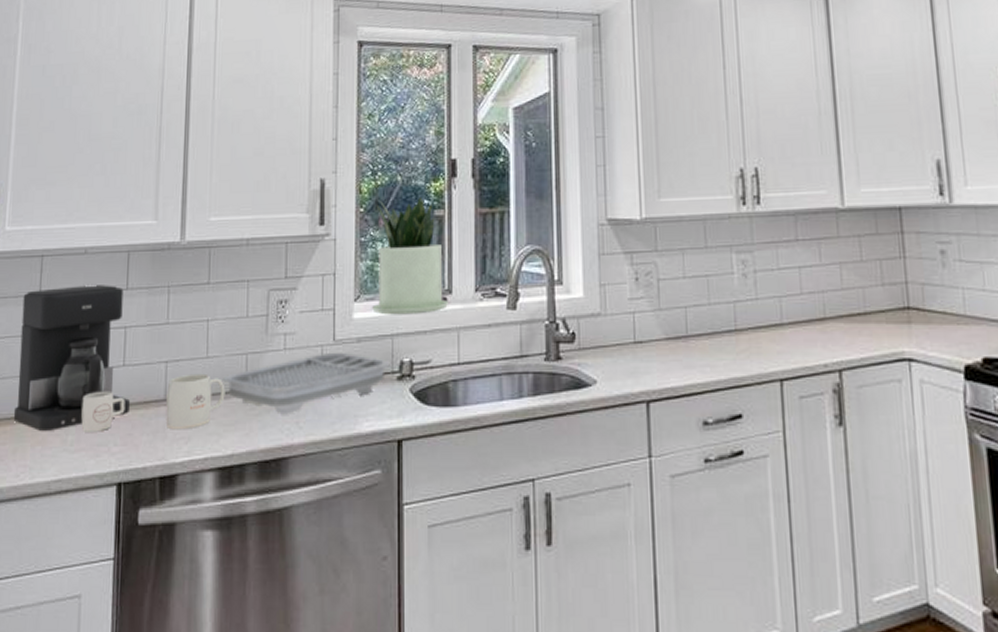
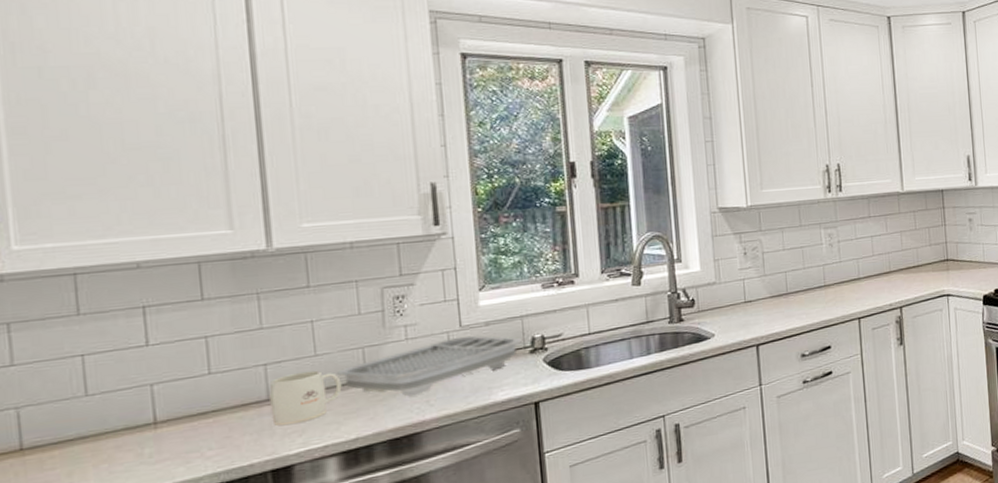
coffee maker: present [13,285,131,432] -> none [53,297,225,451]
mug: present [81,390,125,432] -> none [158,399,218,443]
planter: present [371,196,449,315] -> none [496,195,577,301]

